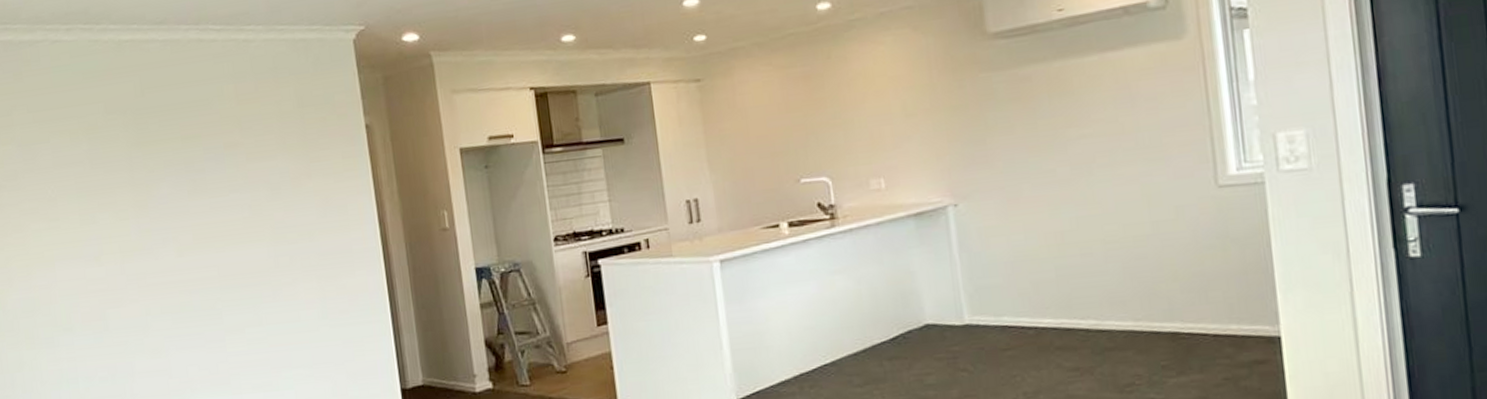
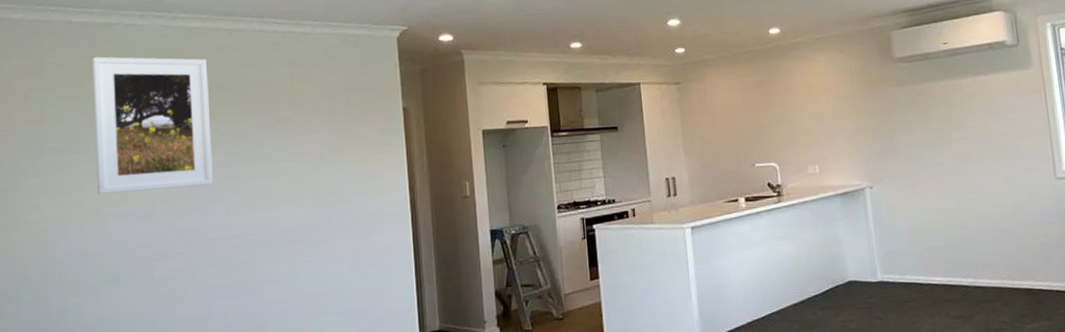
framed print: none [20,76,161,236] -> present [91,56,213,194]

